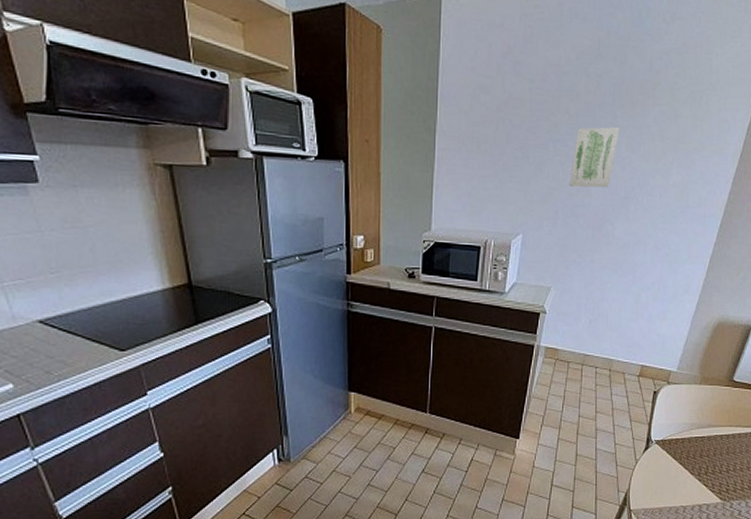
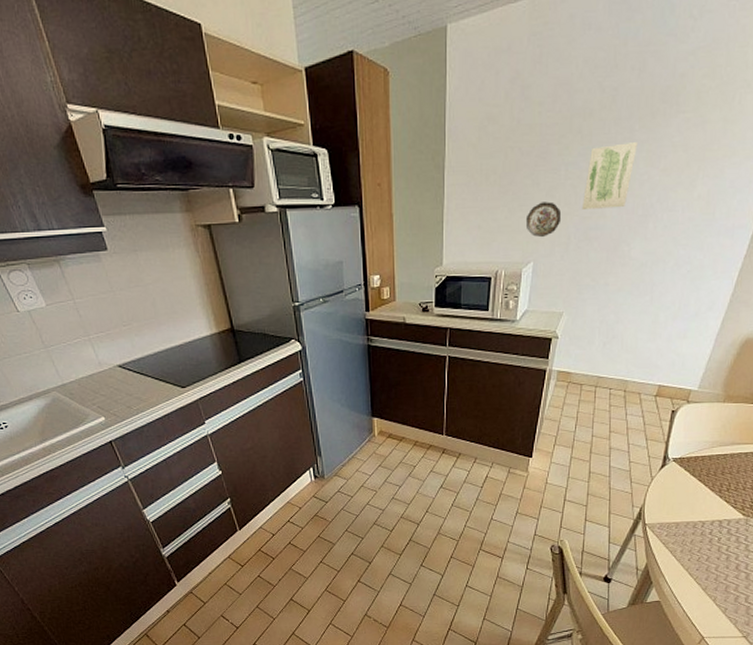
decorative plate: none [515,175,550,211] -> present [525,201,562,238]

